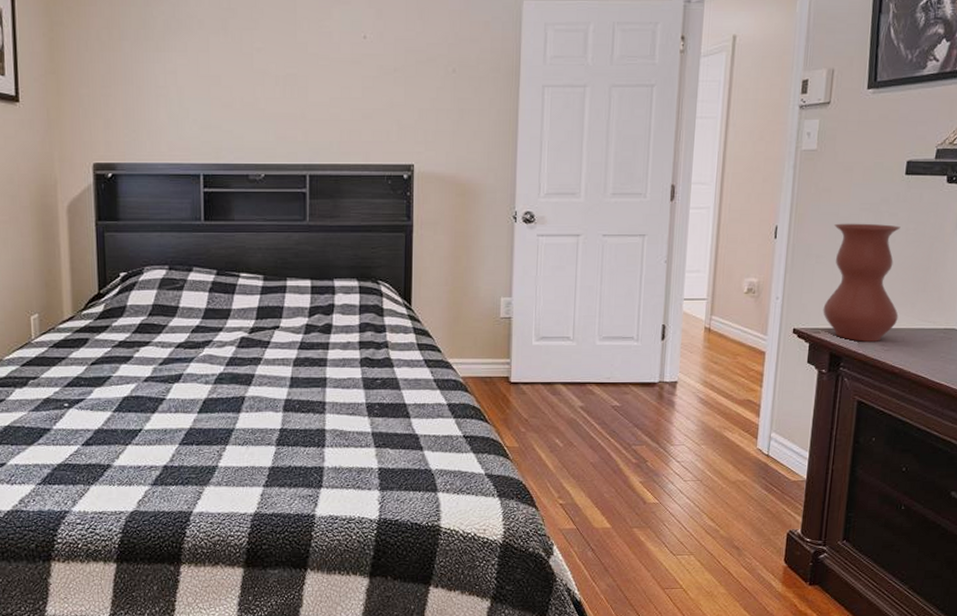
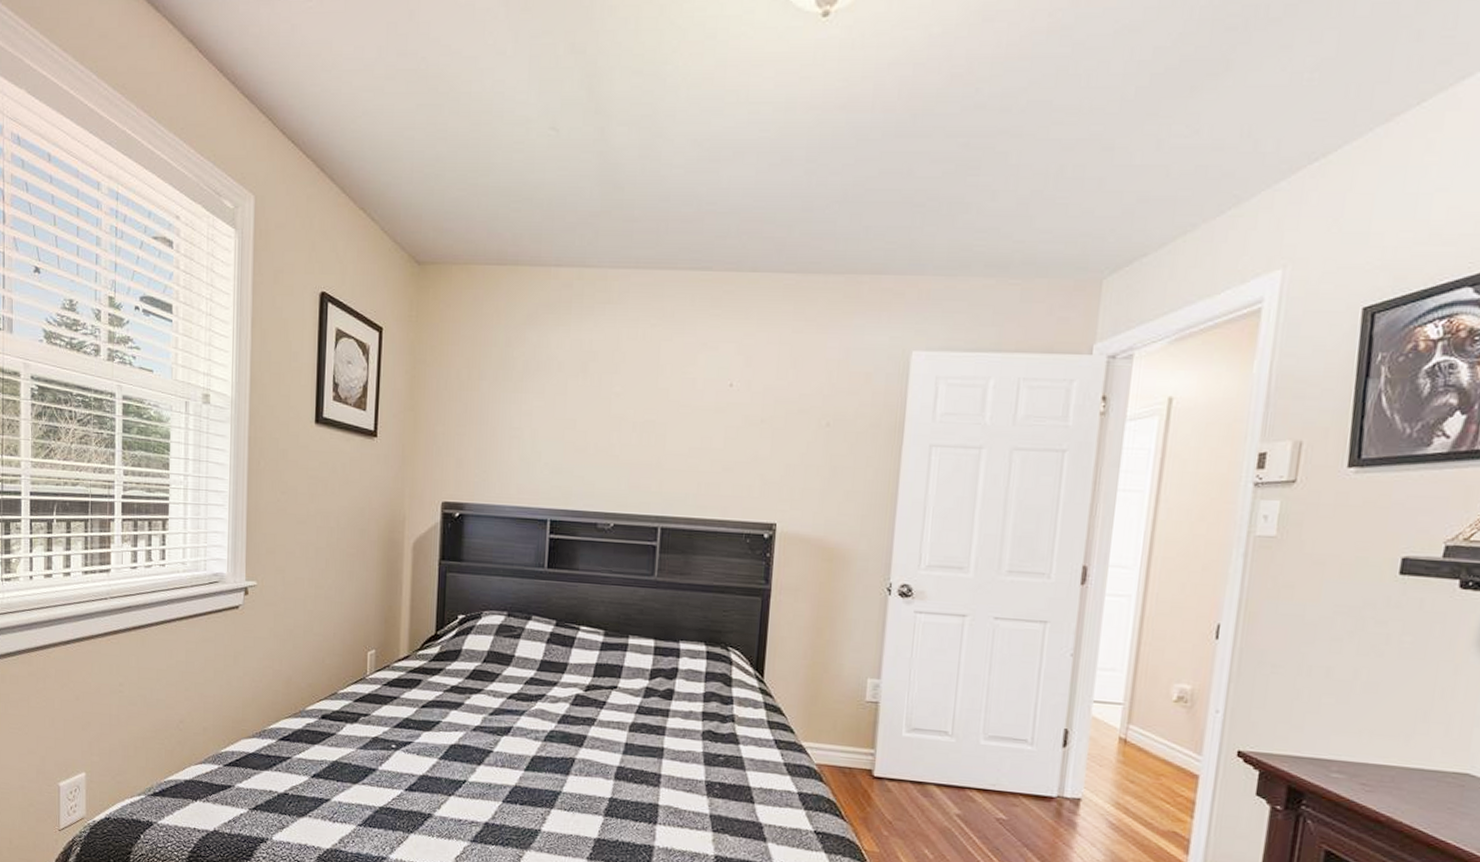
vase: present [823,223,901,342] -> none [1279,627,1392,779]

